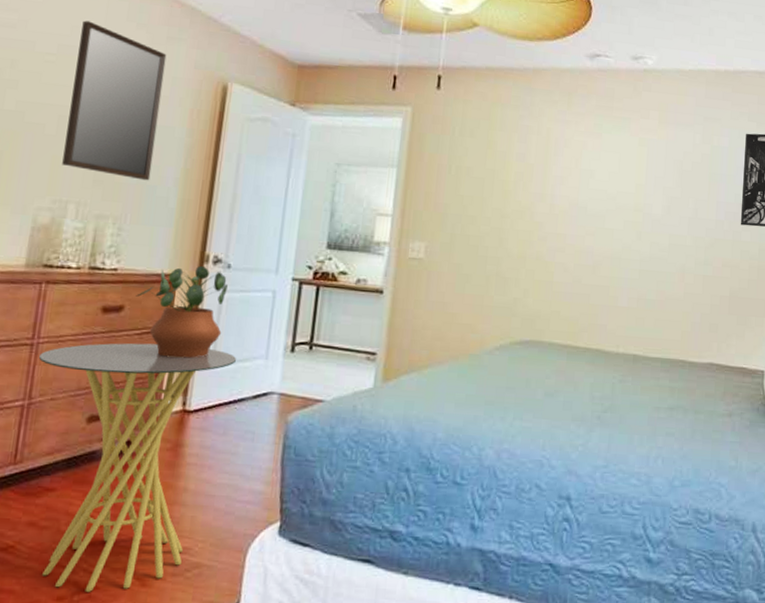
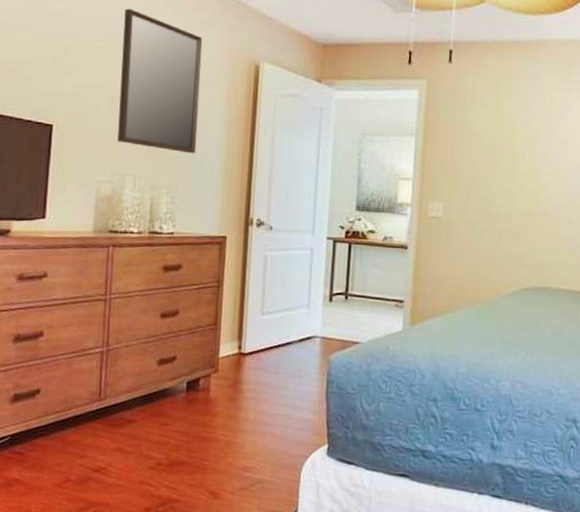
side table: present [39,343,236,592] -> none [113,296,282,504]
potted plant: present [136,266,228,358] -> none [191,229,271,309]

